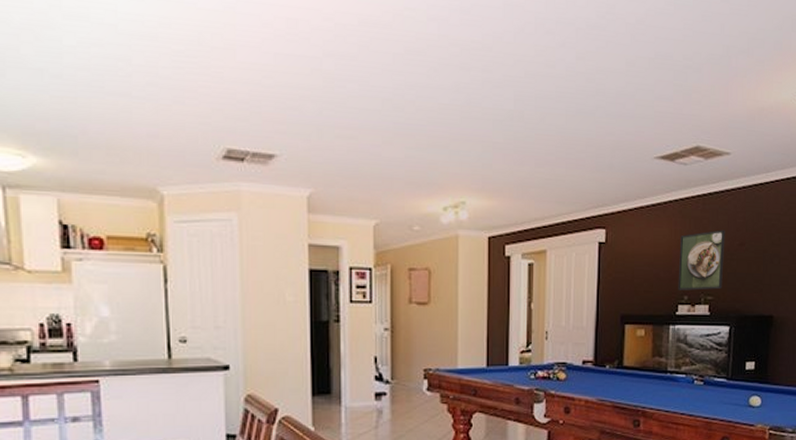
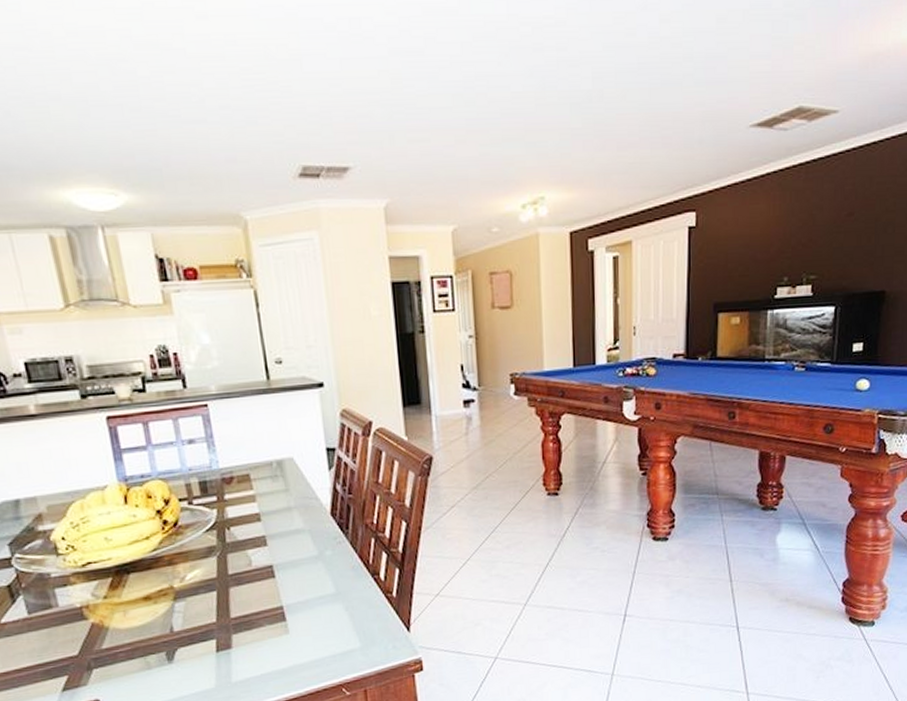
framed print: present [678,229,725,291] -> none [777,200,831,271]

